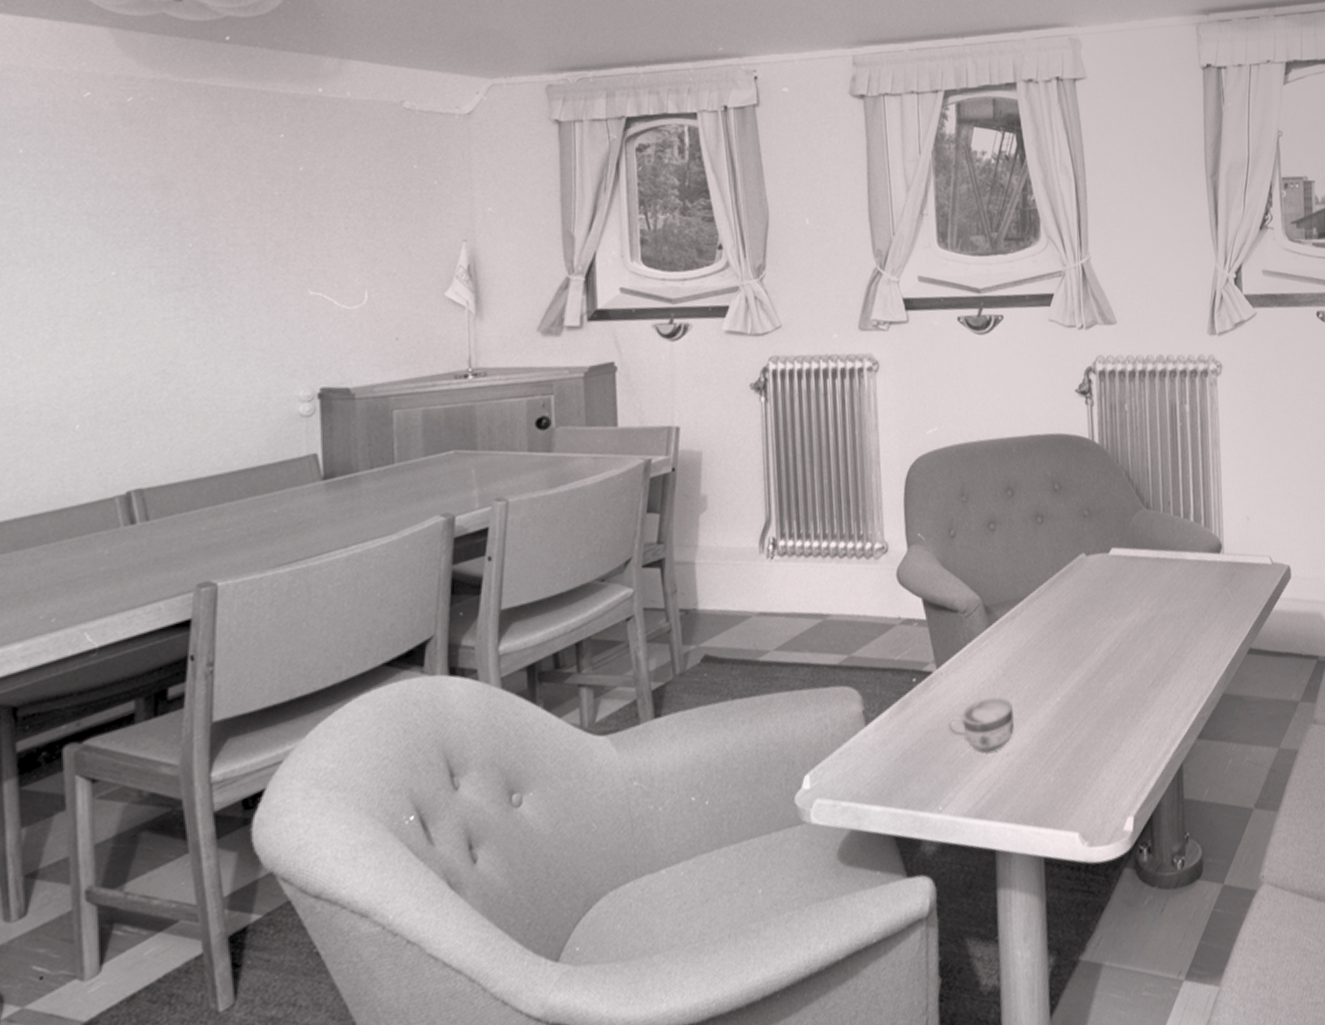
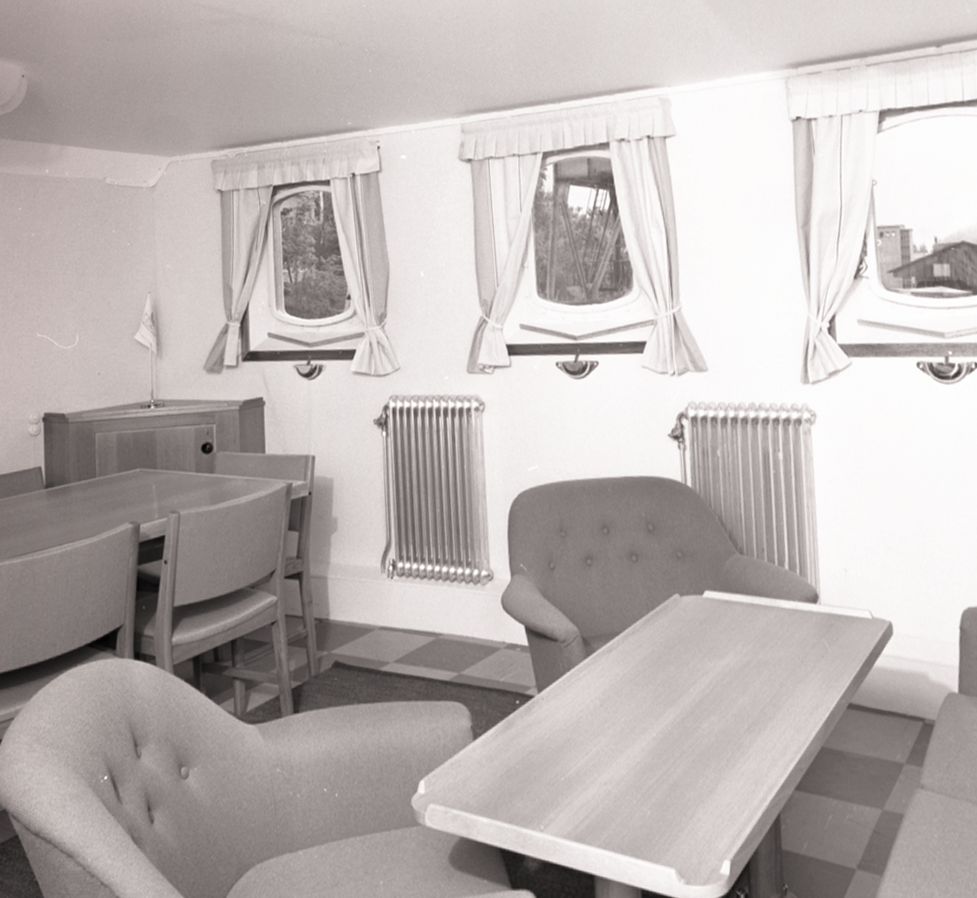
cup: present [946,697,1015,752] -> none [547,726,612,778]

